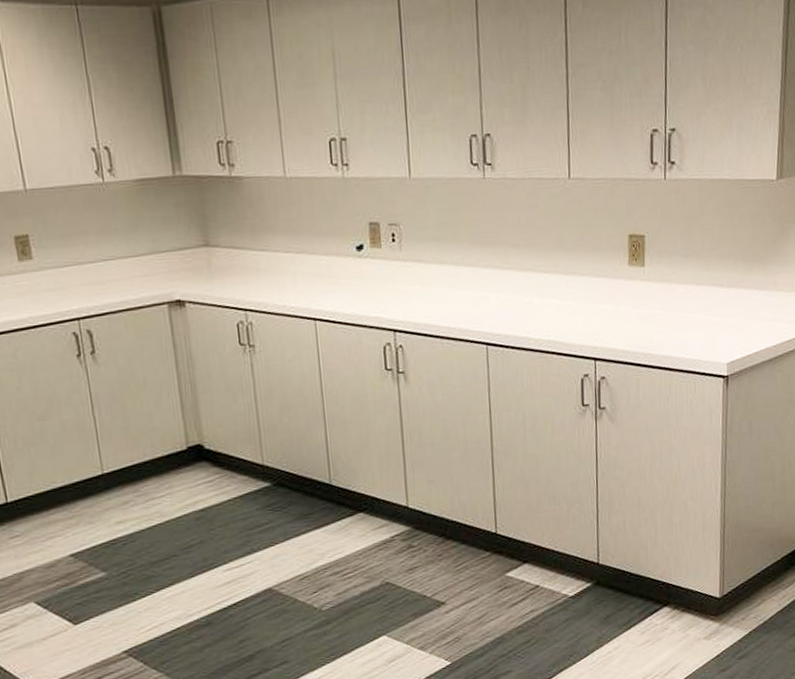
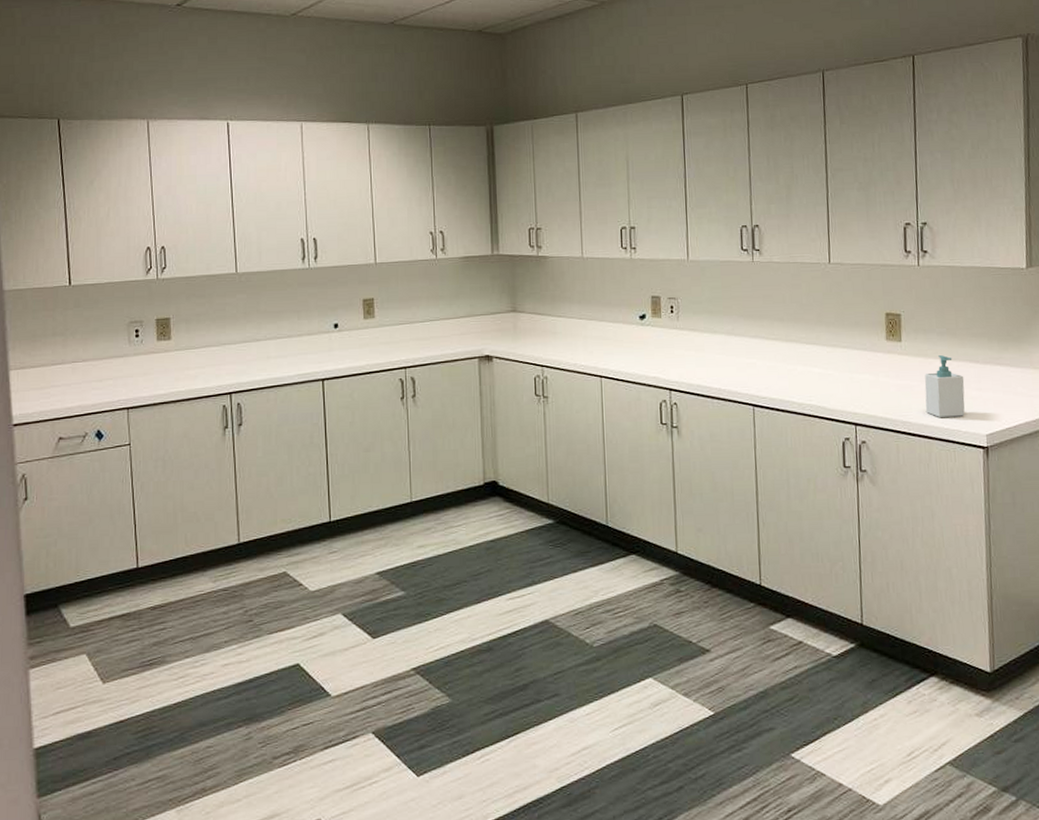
soap bottle: none [667,280,708,347] -> present [924,355,965,417]

